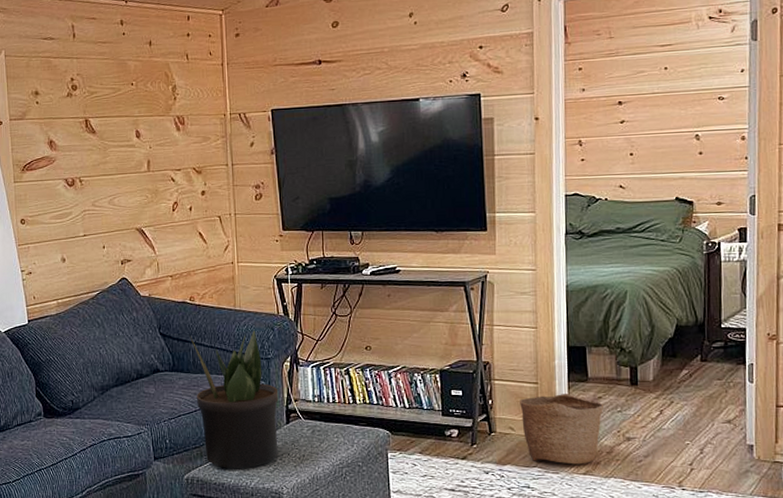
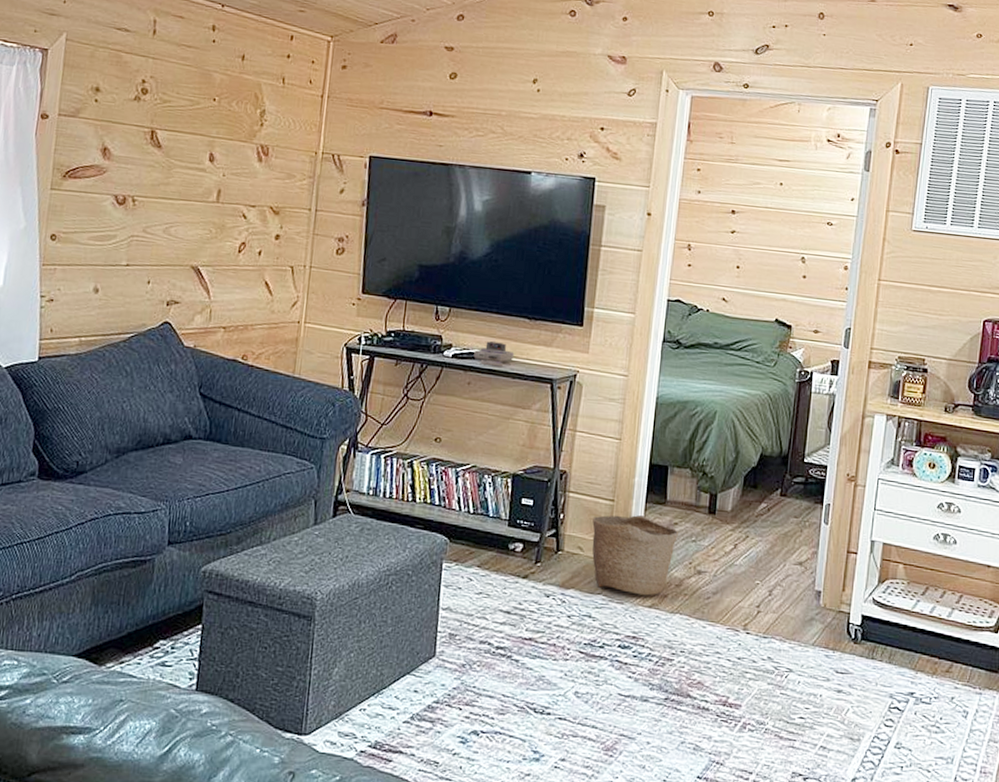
planter: present [190,330,279,469] -> none [231,400,329,566]
video game console: none [389,256,427,278] -> present [473,341,515,367]

